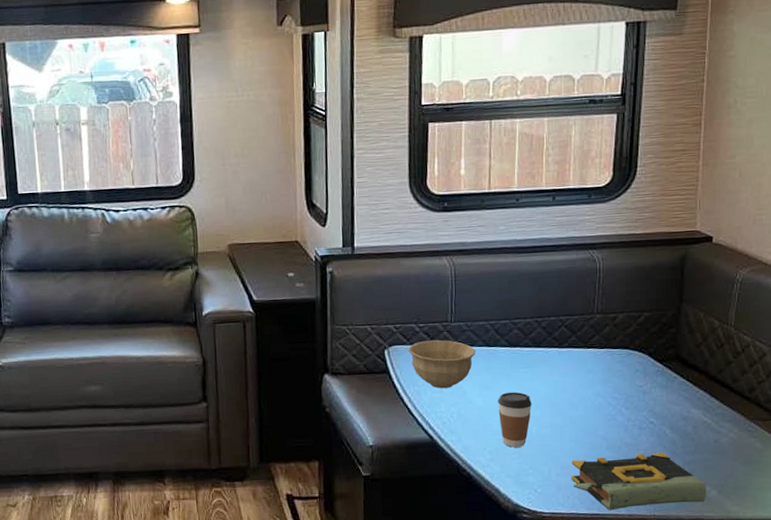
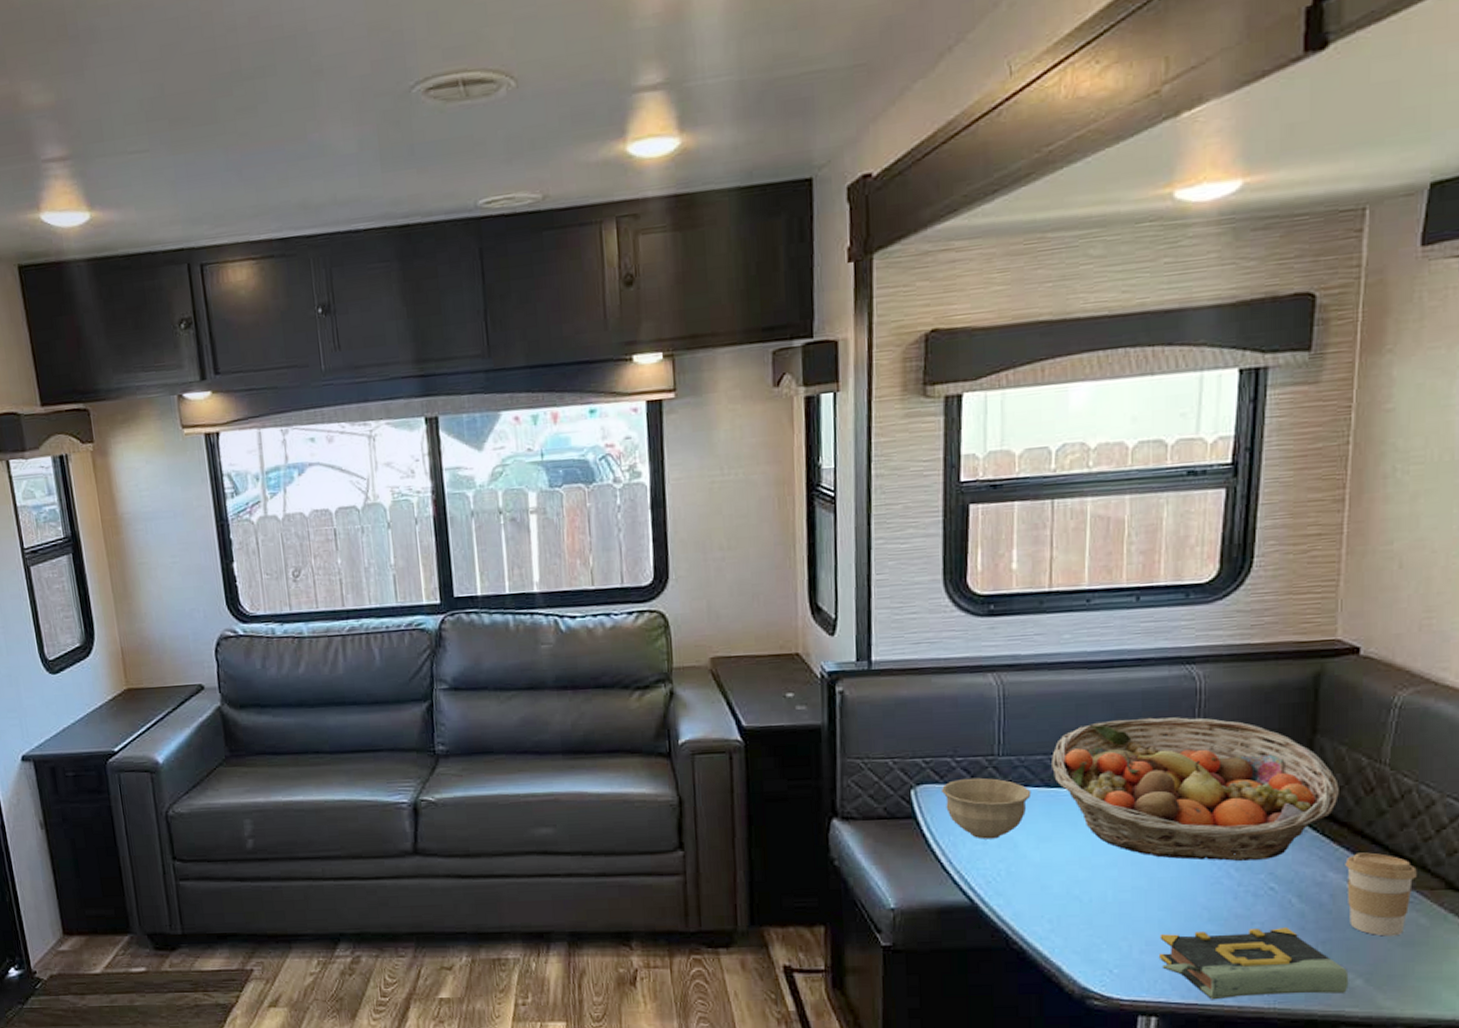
fruit basket: none [491,291,700,402] -> present [1052,717,1341,861]
coffee cup: present [498,392,532,447] -> none [1060,845,1106,916]
coffee cup: none [703,393,753,457] -> present [1345,852,1417,937]

